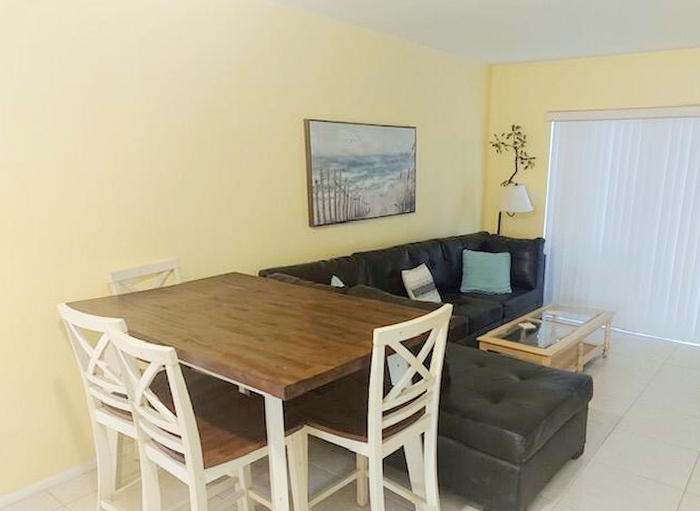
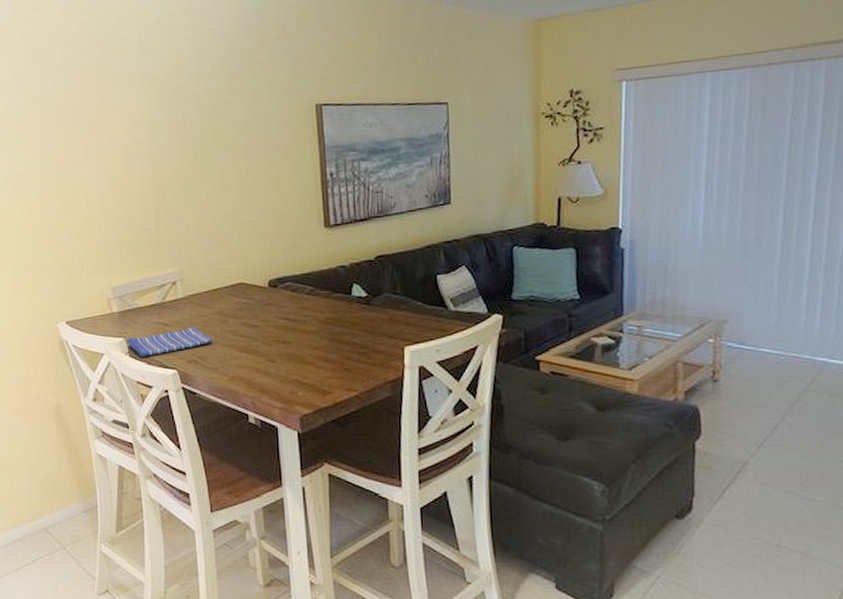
dish towel: none [126,309,208,336] -> present [126,326,214,357]

